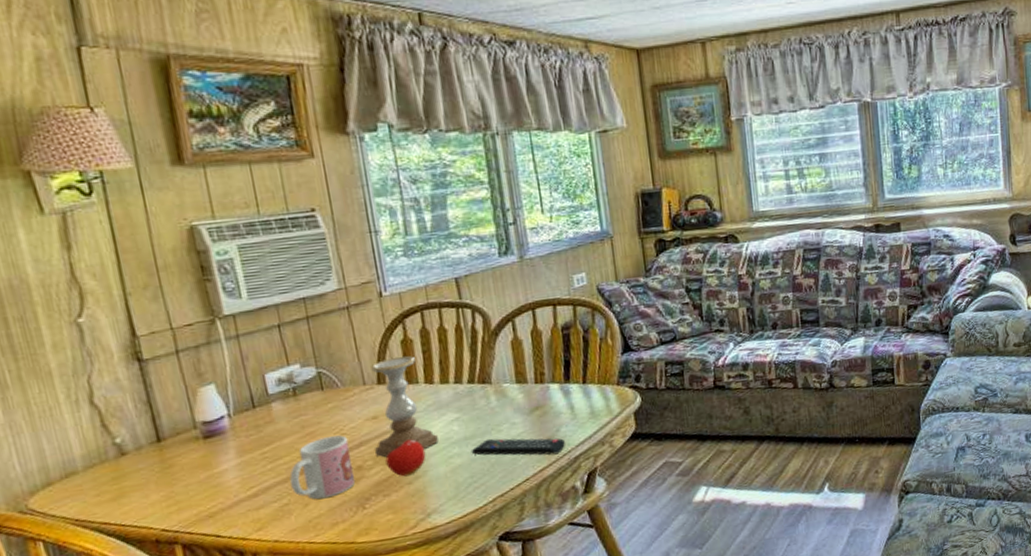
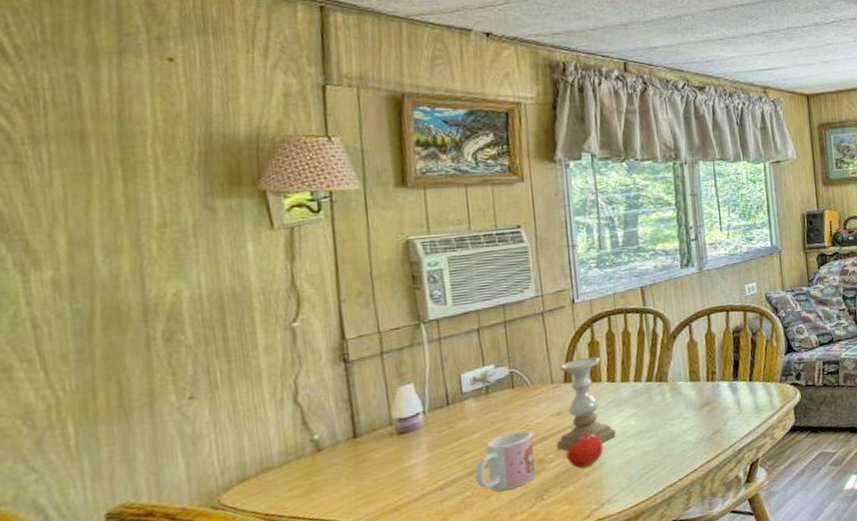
remote control: present [470,438,565,456] -> none [645,431,731,448]

